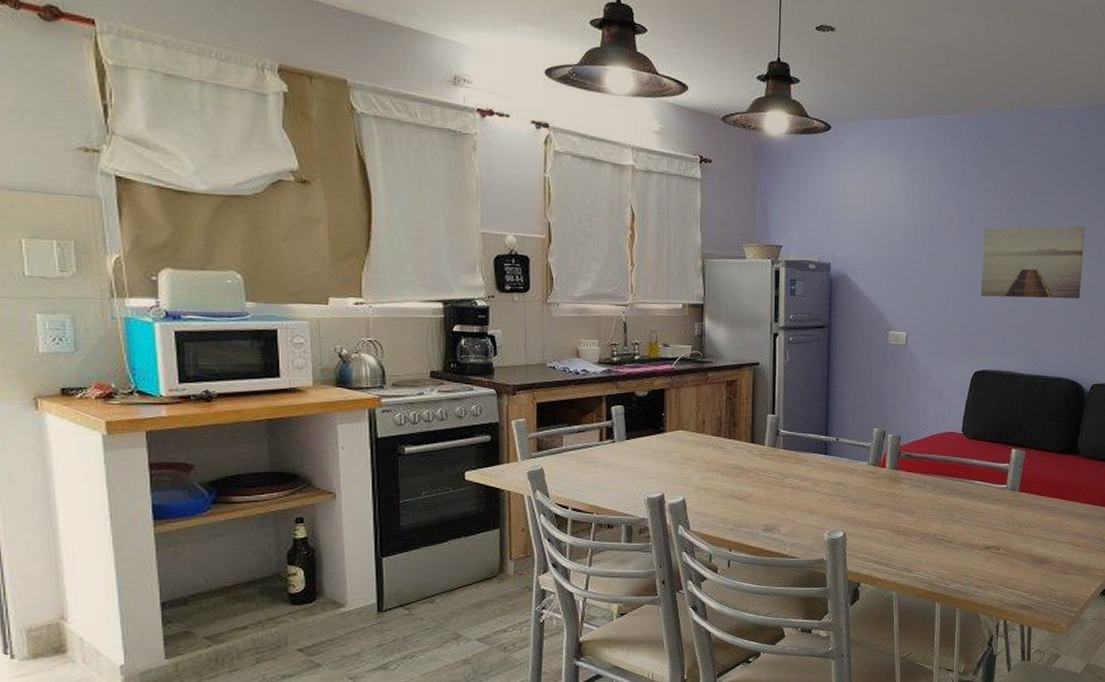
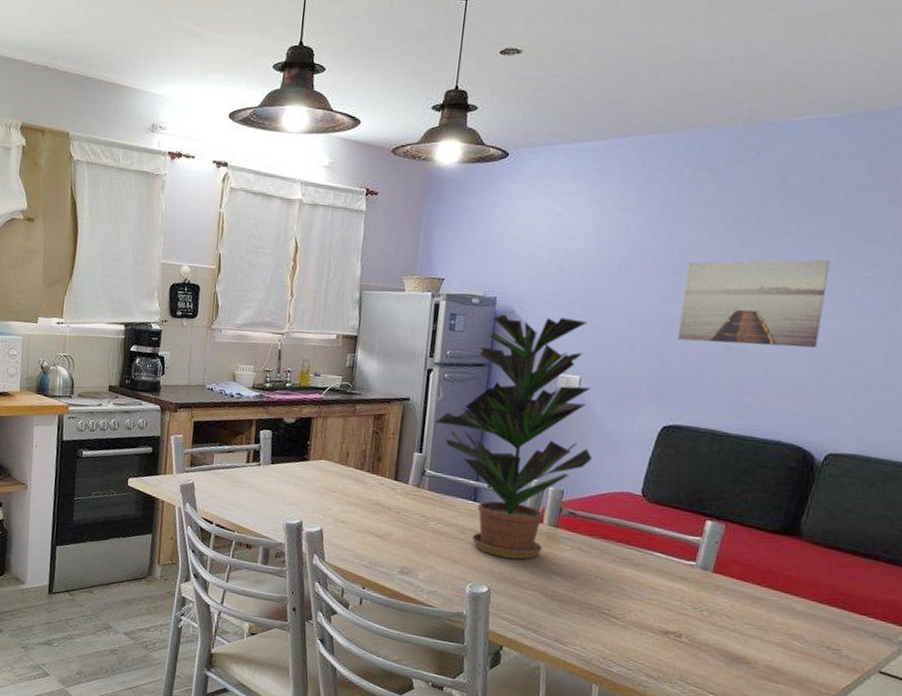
potted plant: none [785,278,921,503] -> present [435,314,592,560]

